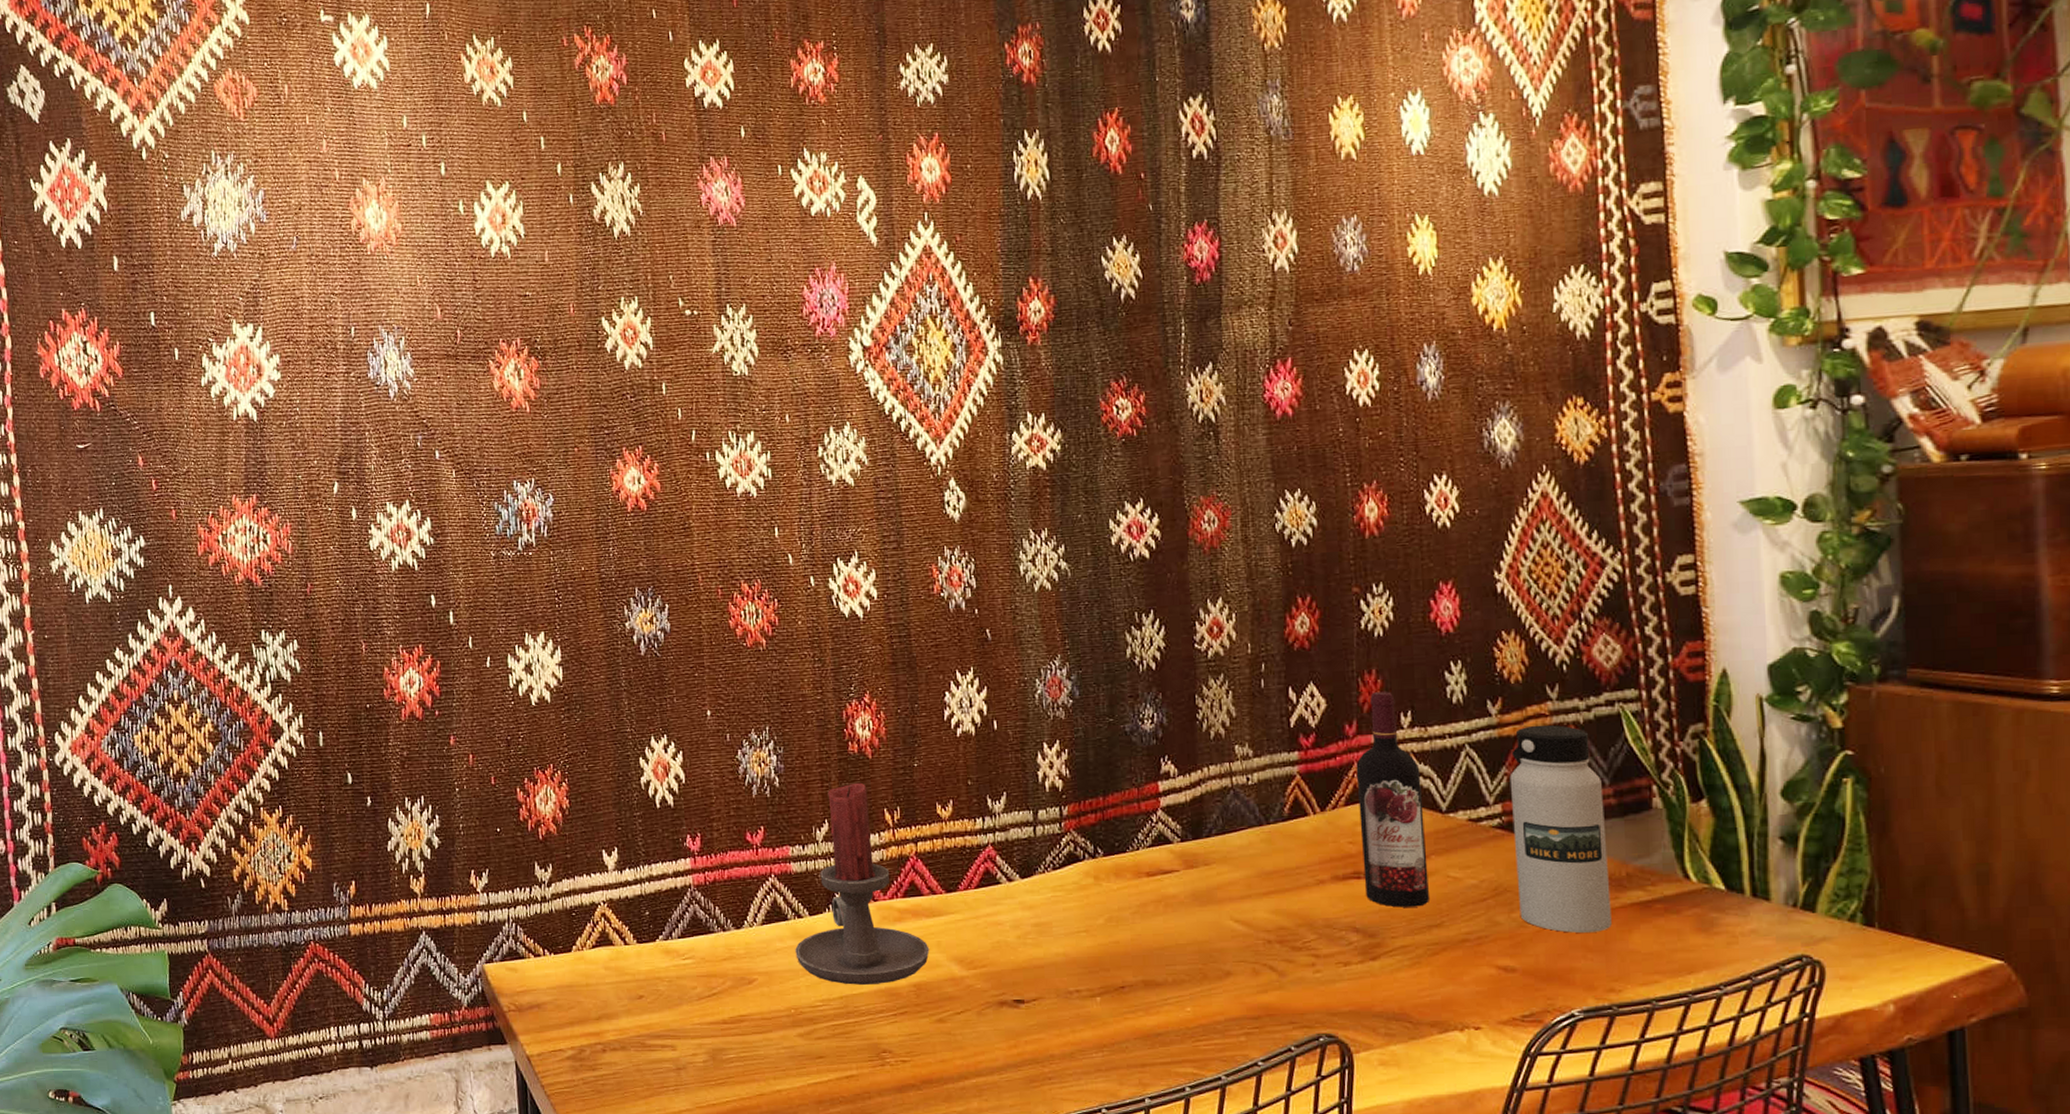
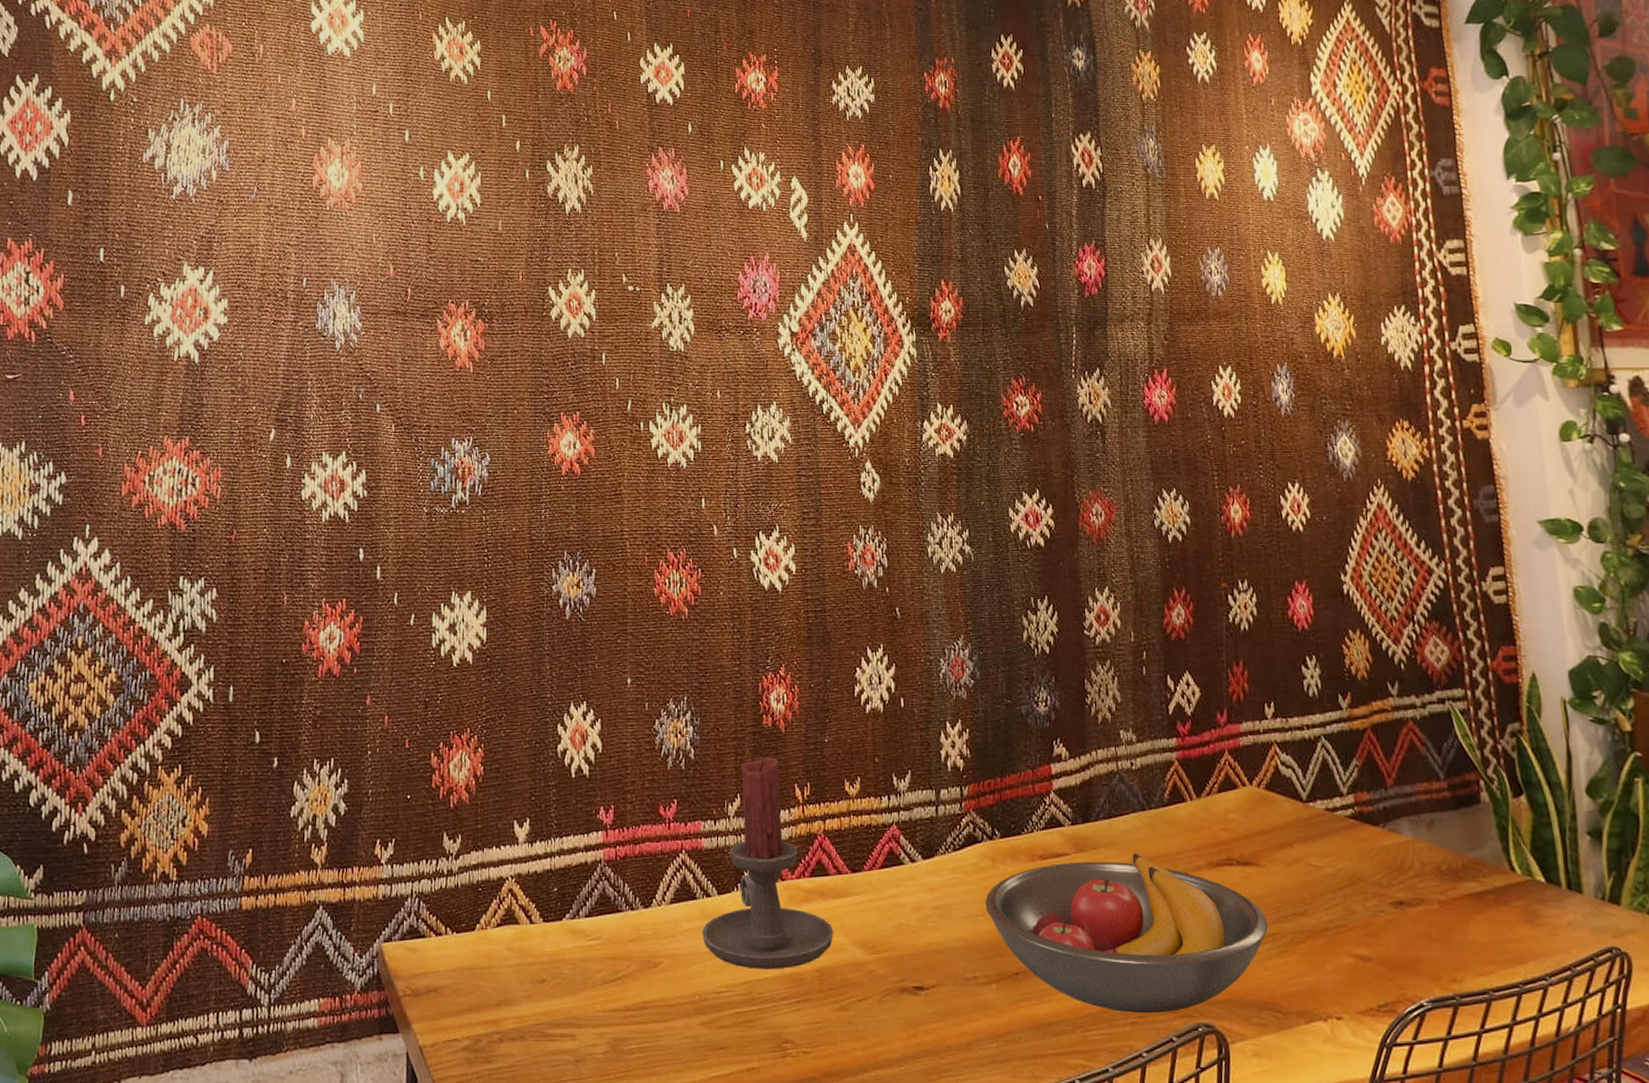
fruit bowl: none [1088,867,1399,1025] -> present [985,852,1268,1014]
wine bottle: present [1356,692,1429,908] -> none [1227,683,1294,895]
water bottle: present [1509,725,1612,933] -> none [1359,719,1452,923]

